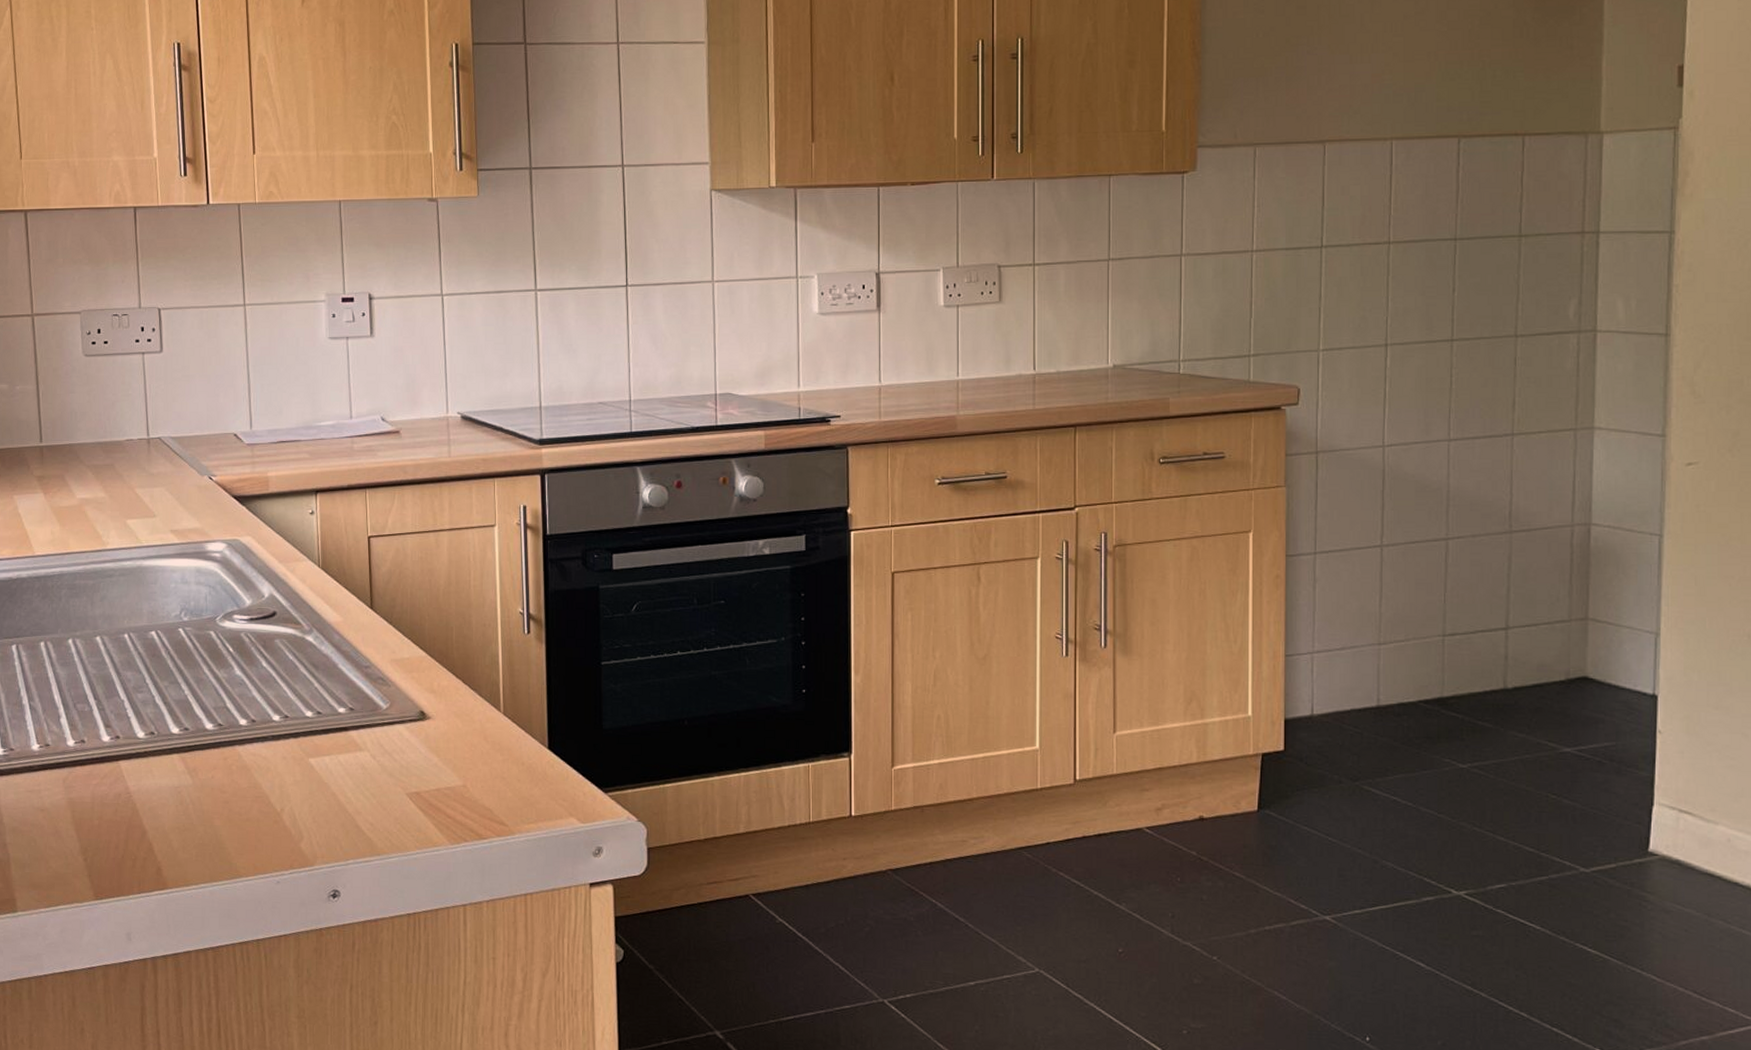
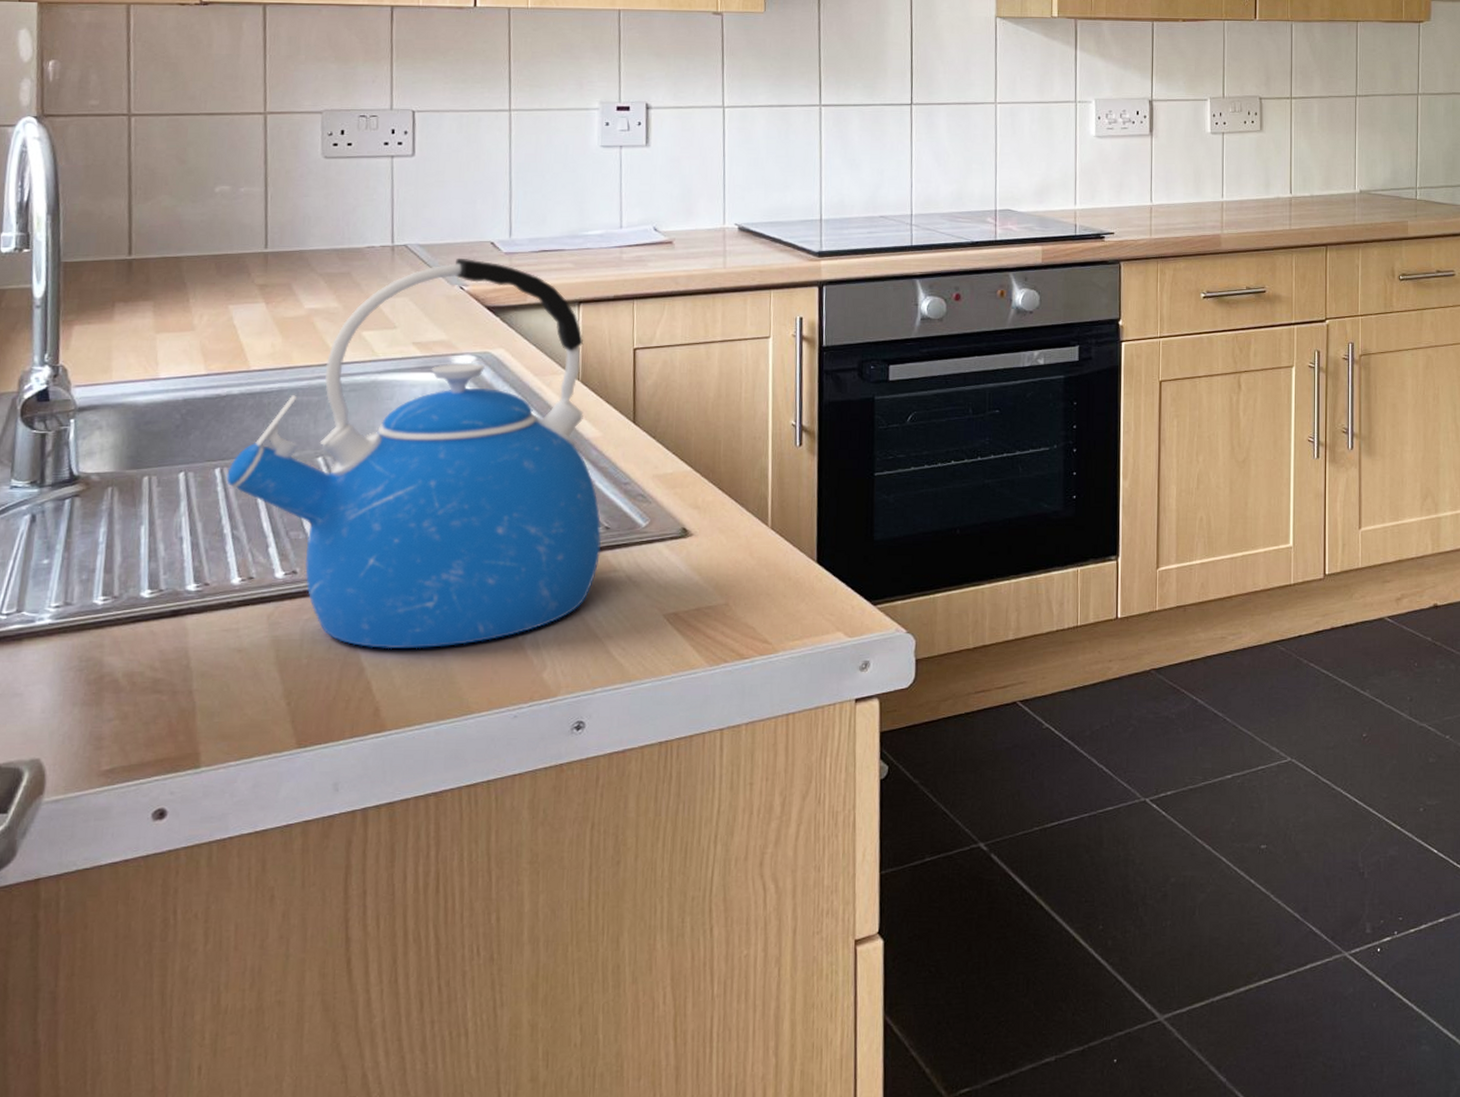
kettle: none [22,449,347,816] -> present [226,257,602,650]

